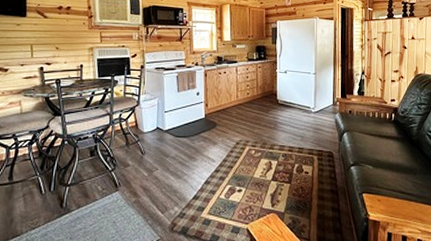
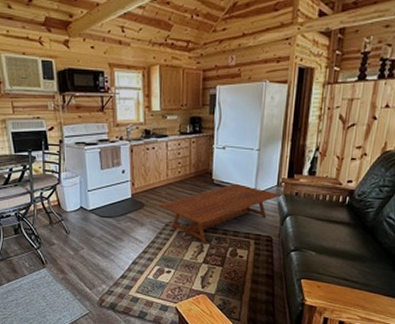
coffee table: none [230,103,337,161] -> present [158,183,281,244]

